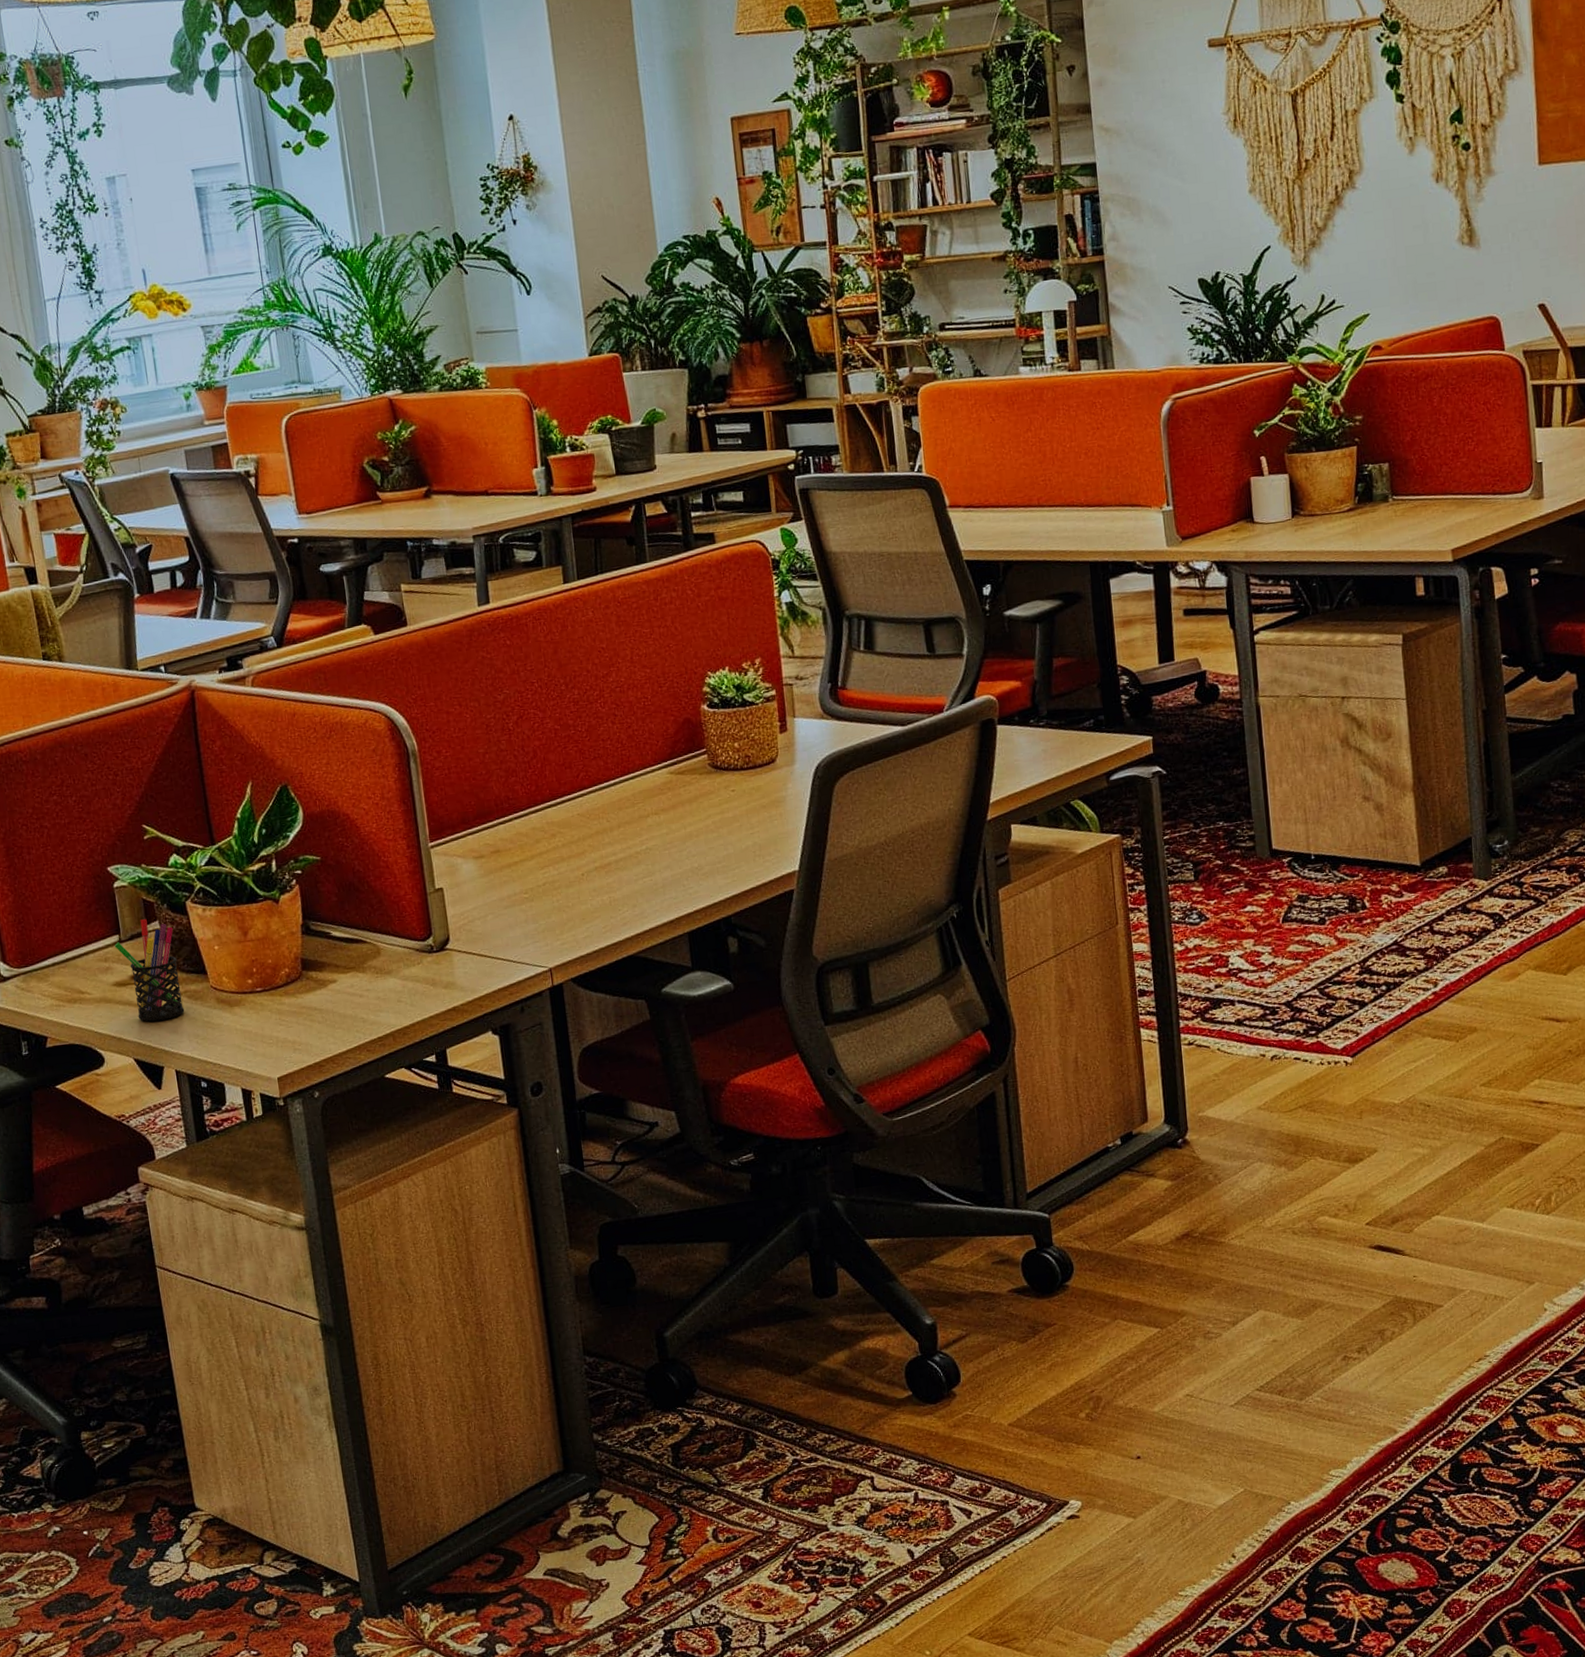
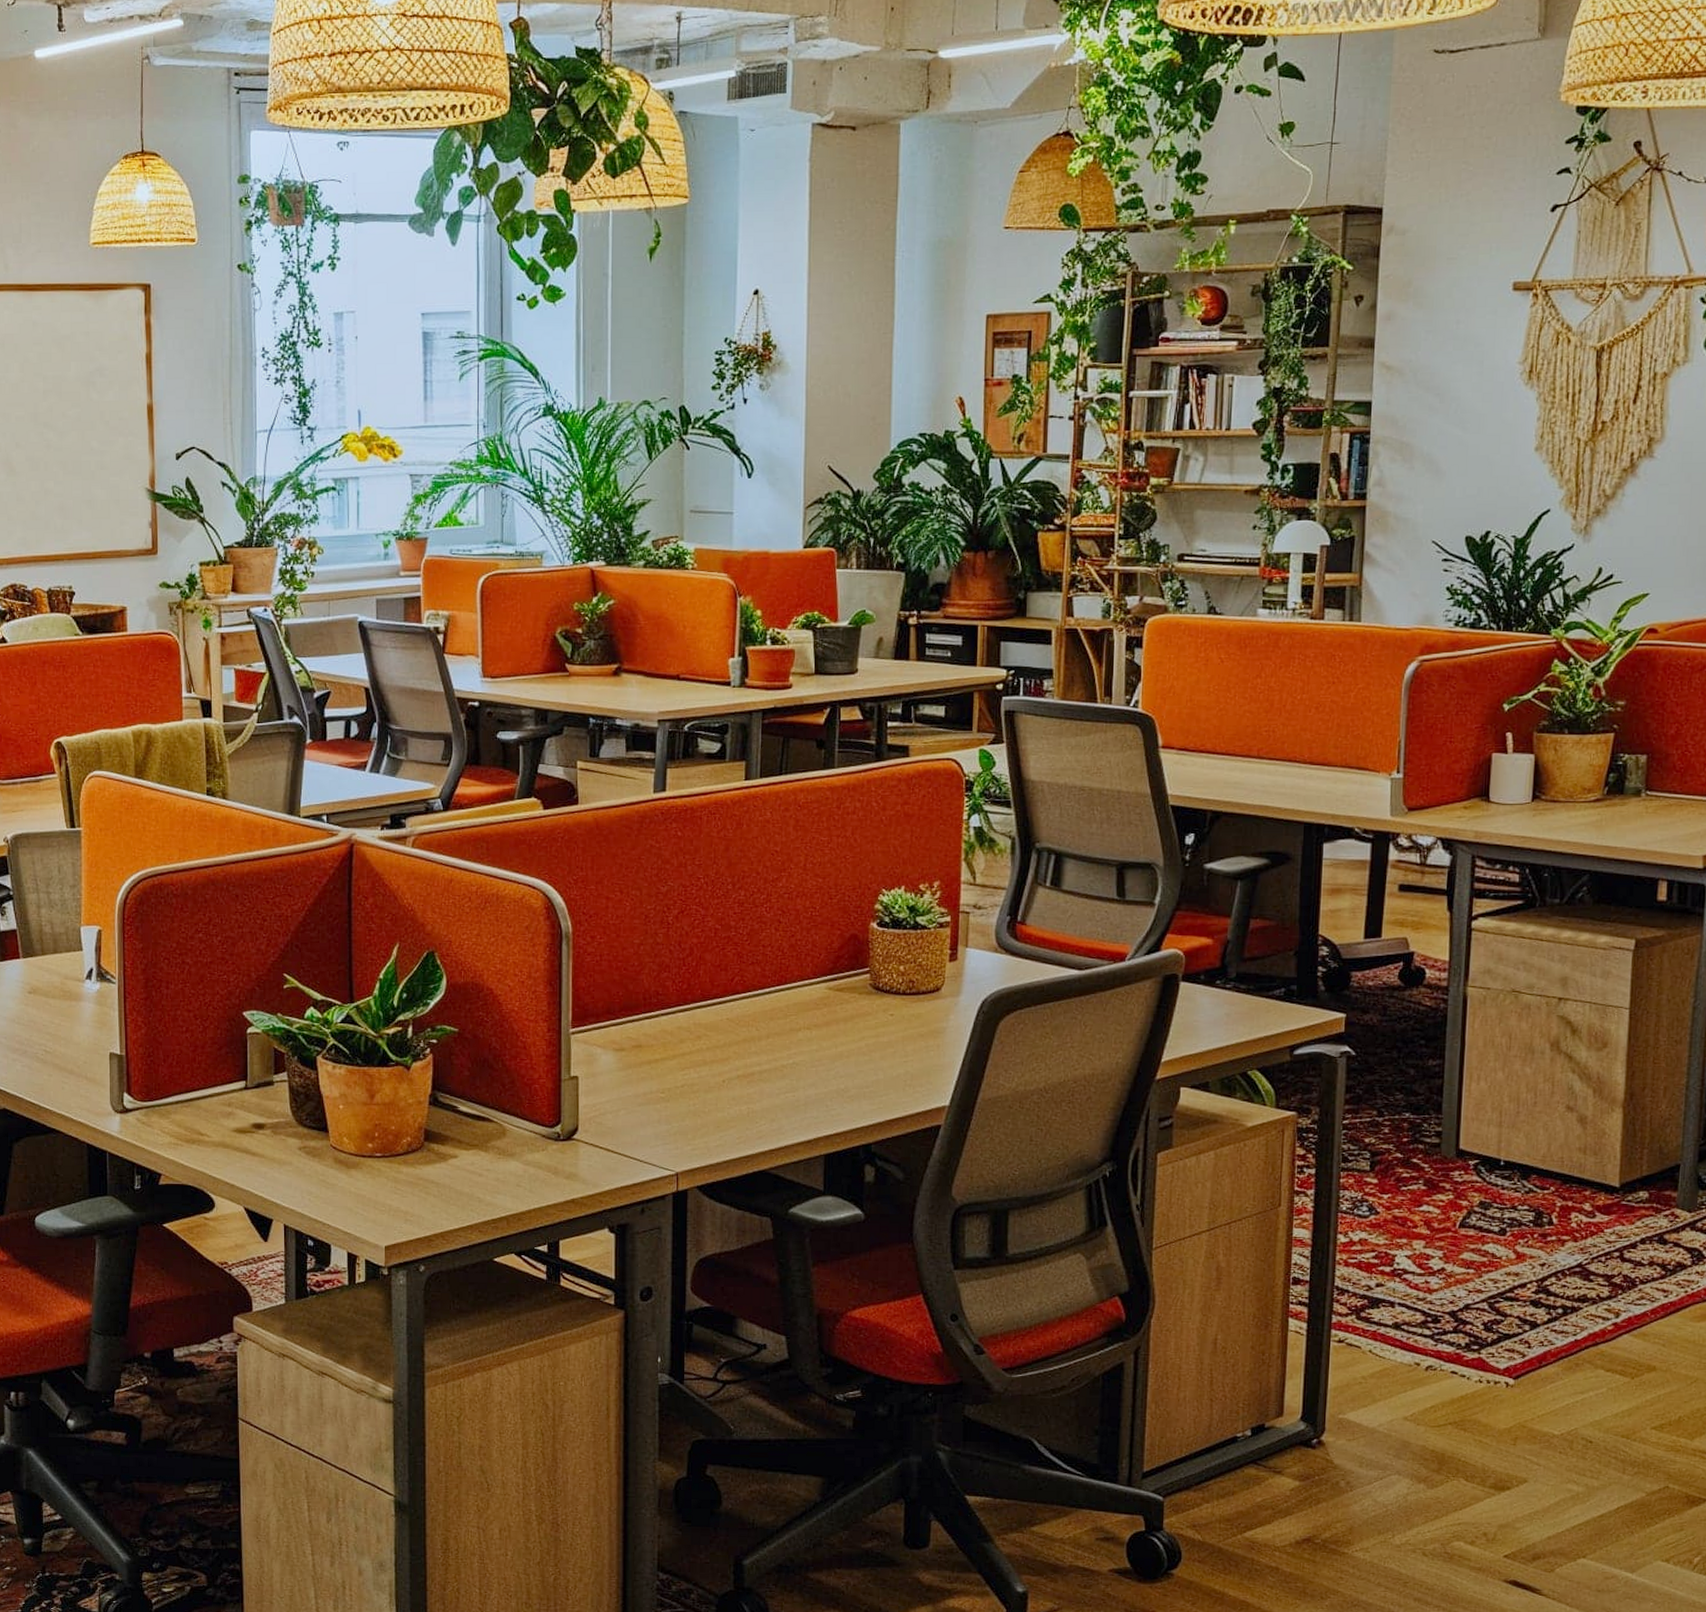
pen holder: present [114,919,185,1022] -> none [240,1069,301,1173]

